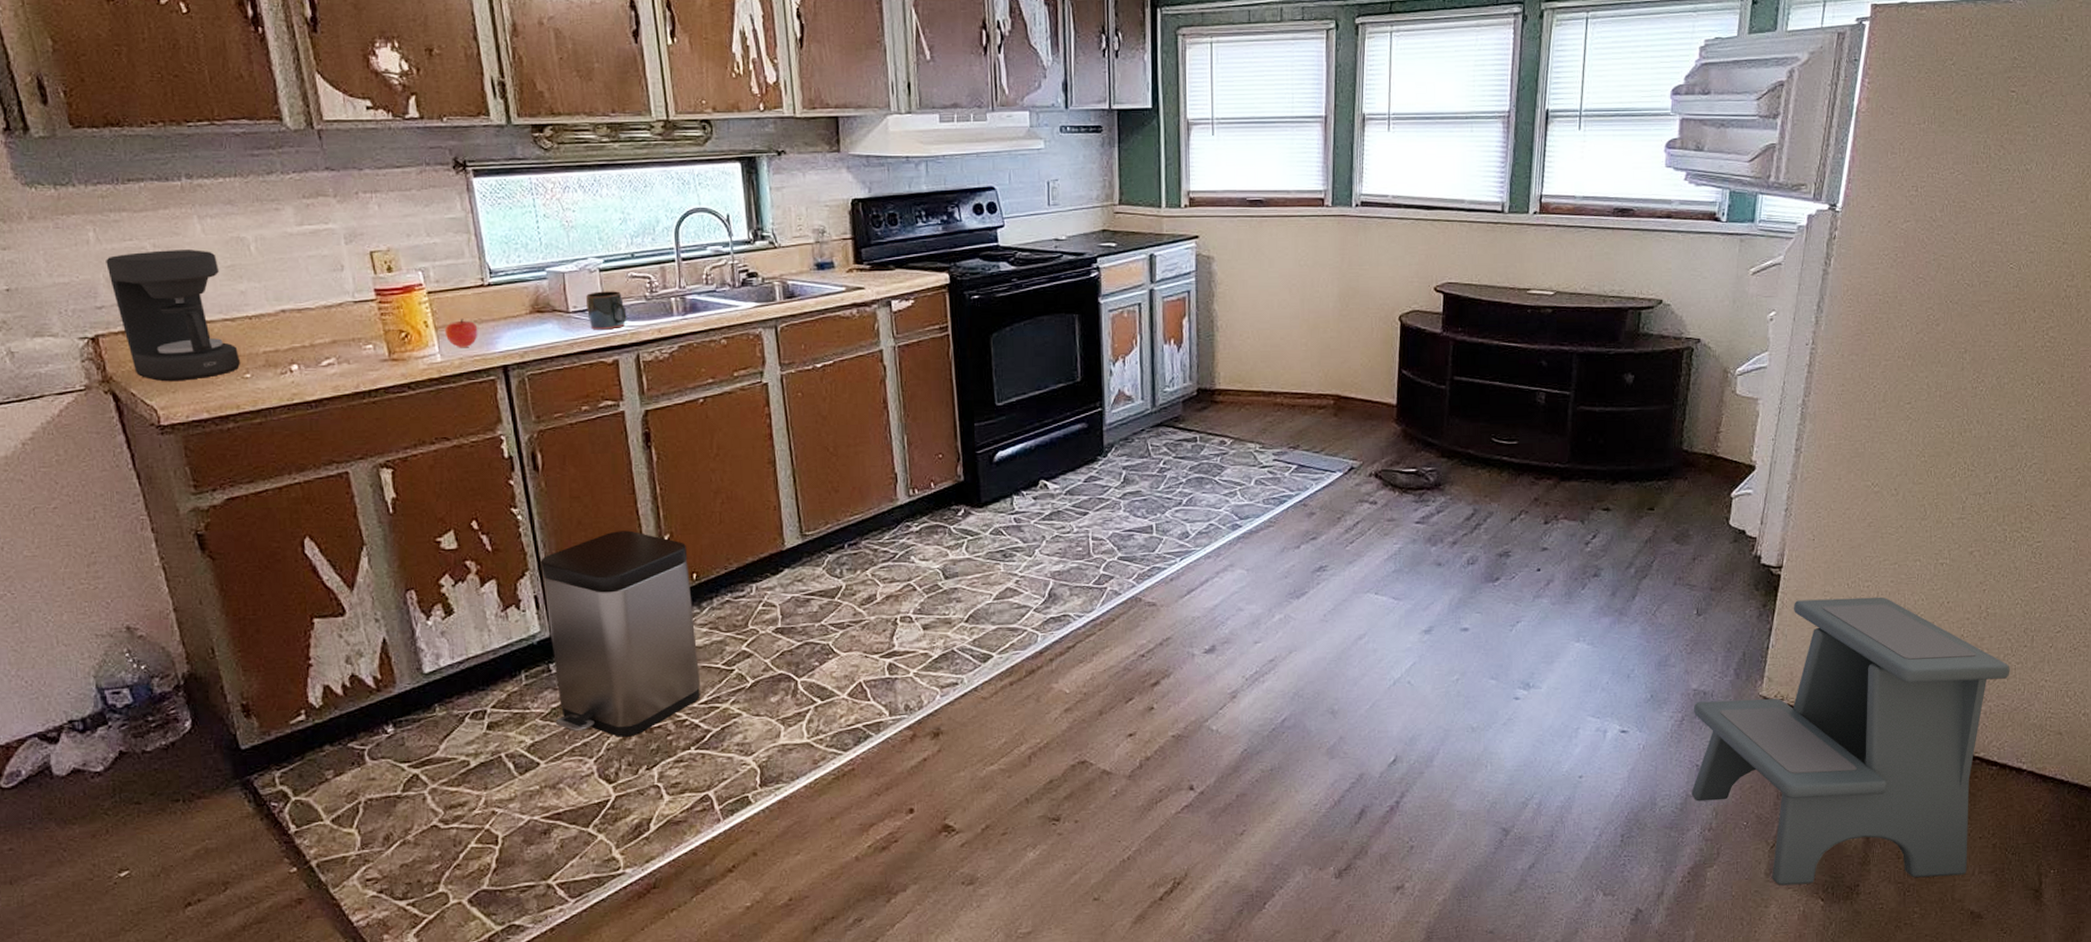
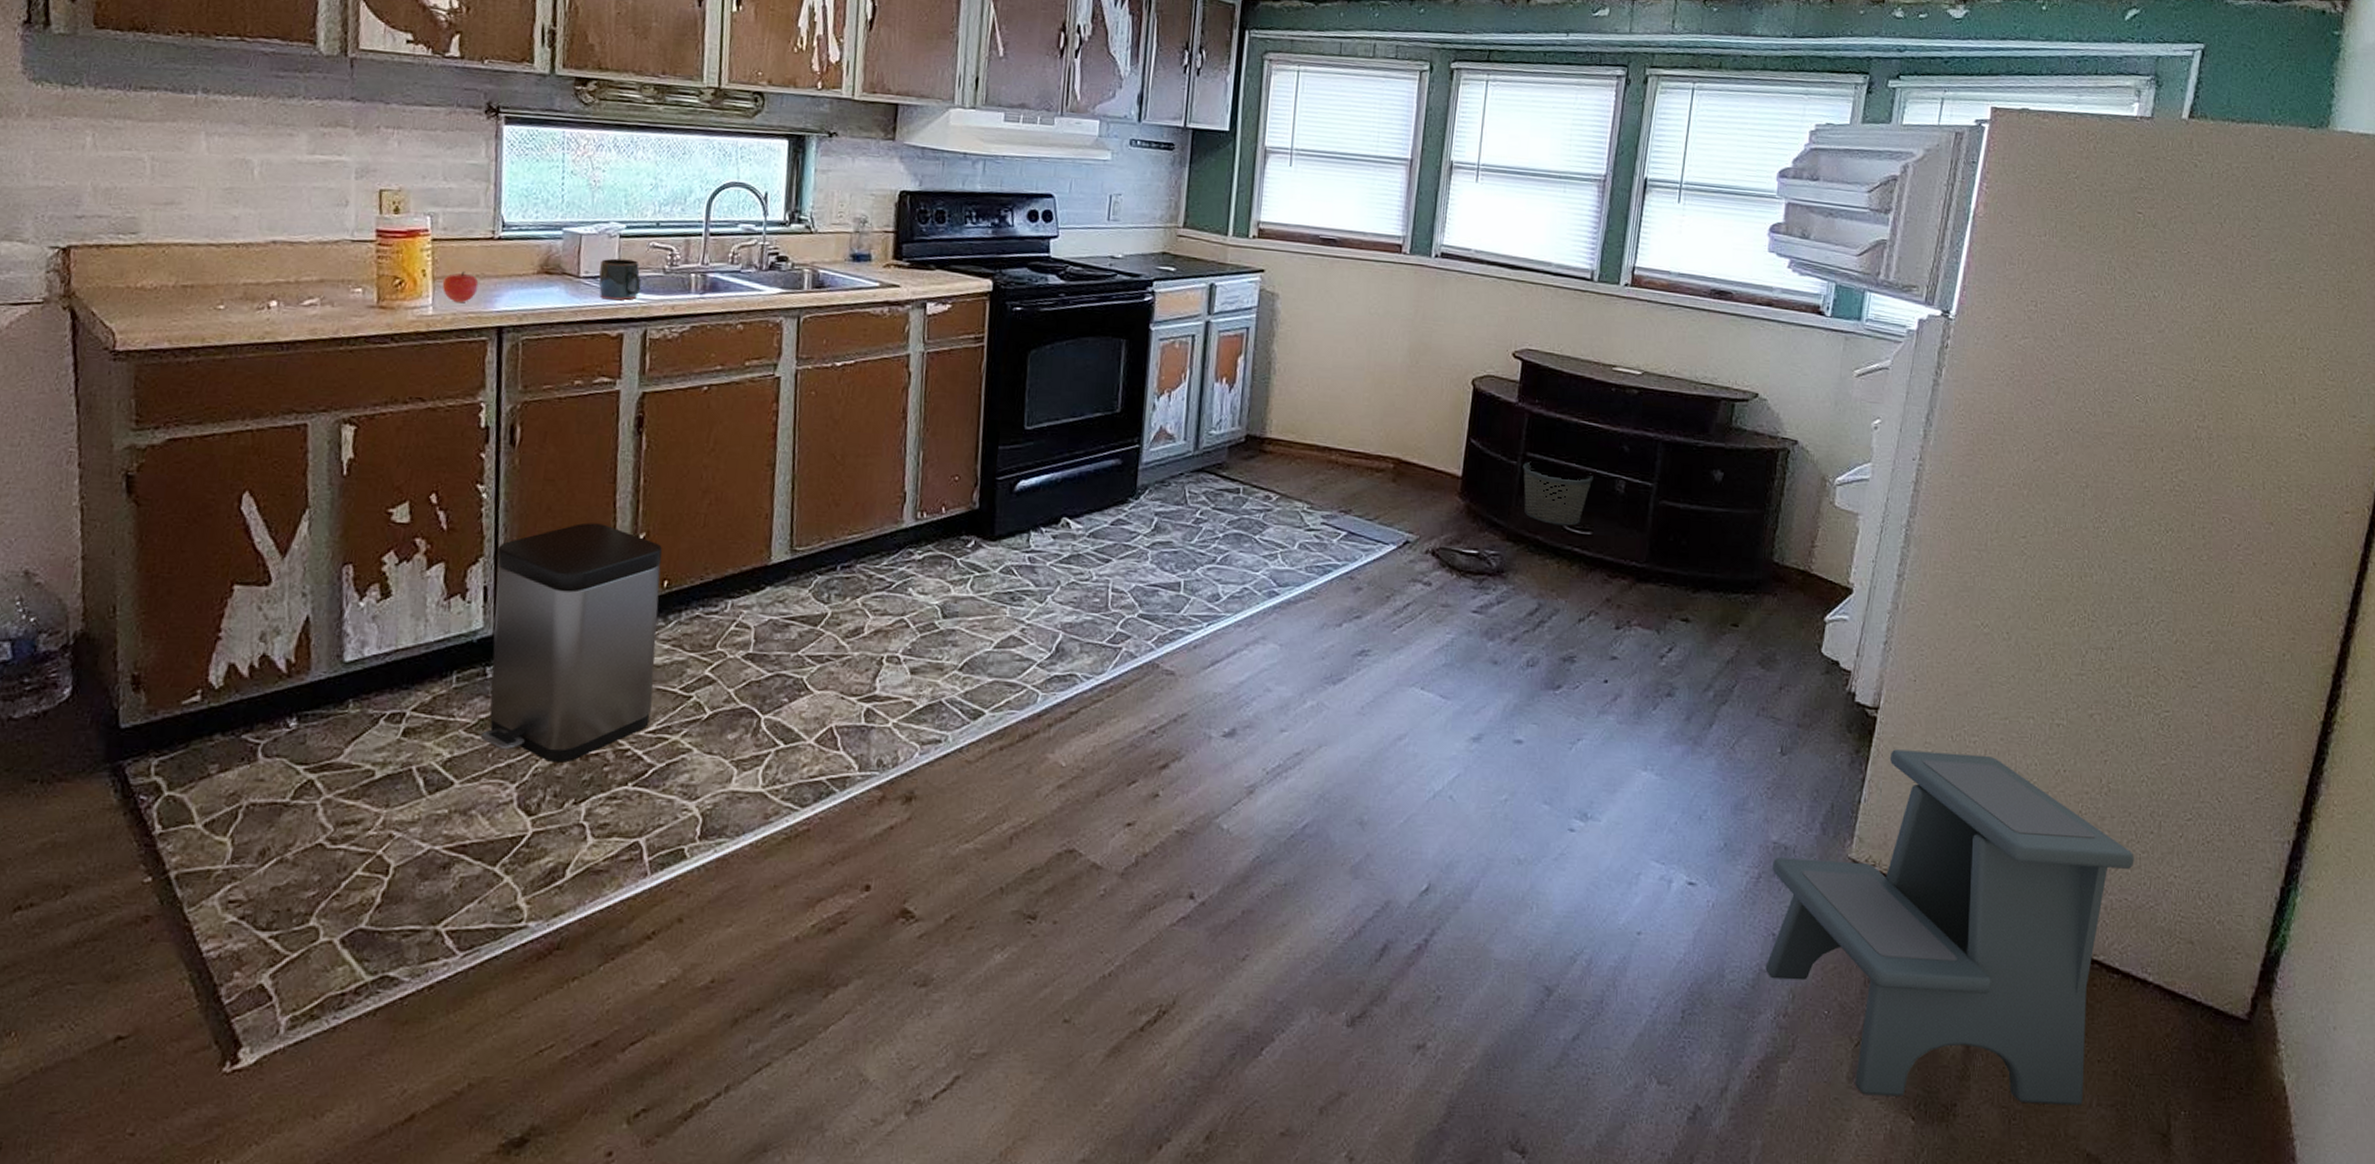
coffee maker: present [106,250,240,381] -> none [96,163,217,305]
basket: none [1451,384,1516,439] -> present [1523,461,1594,526]

